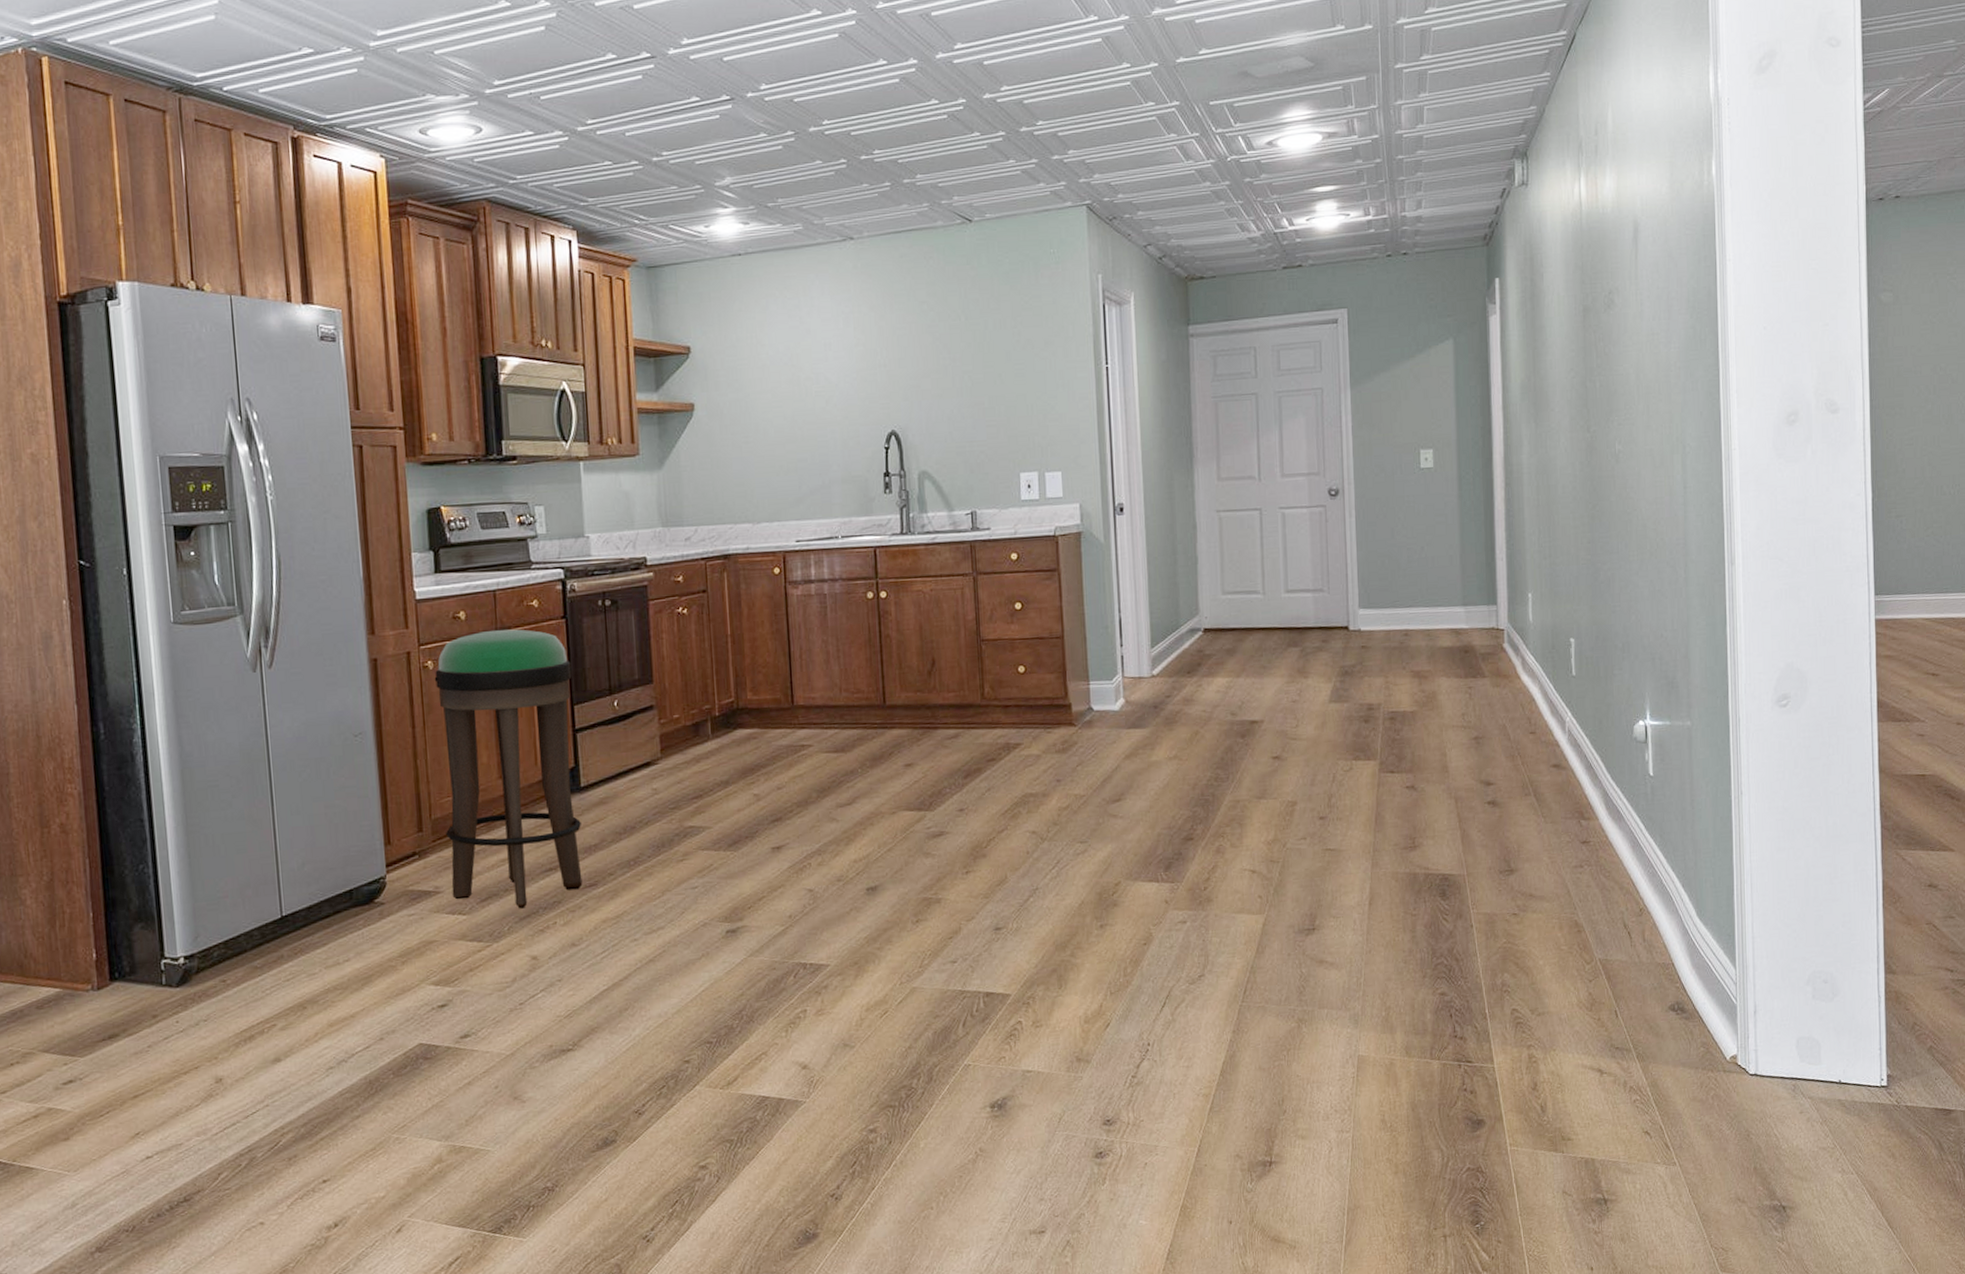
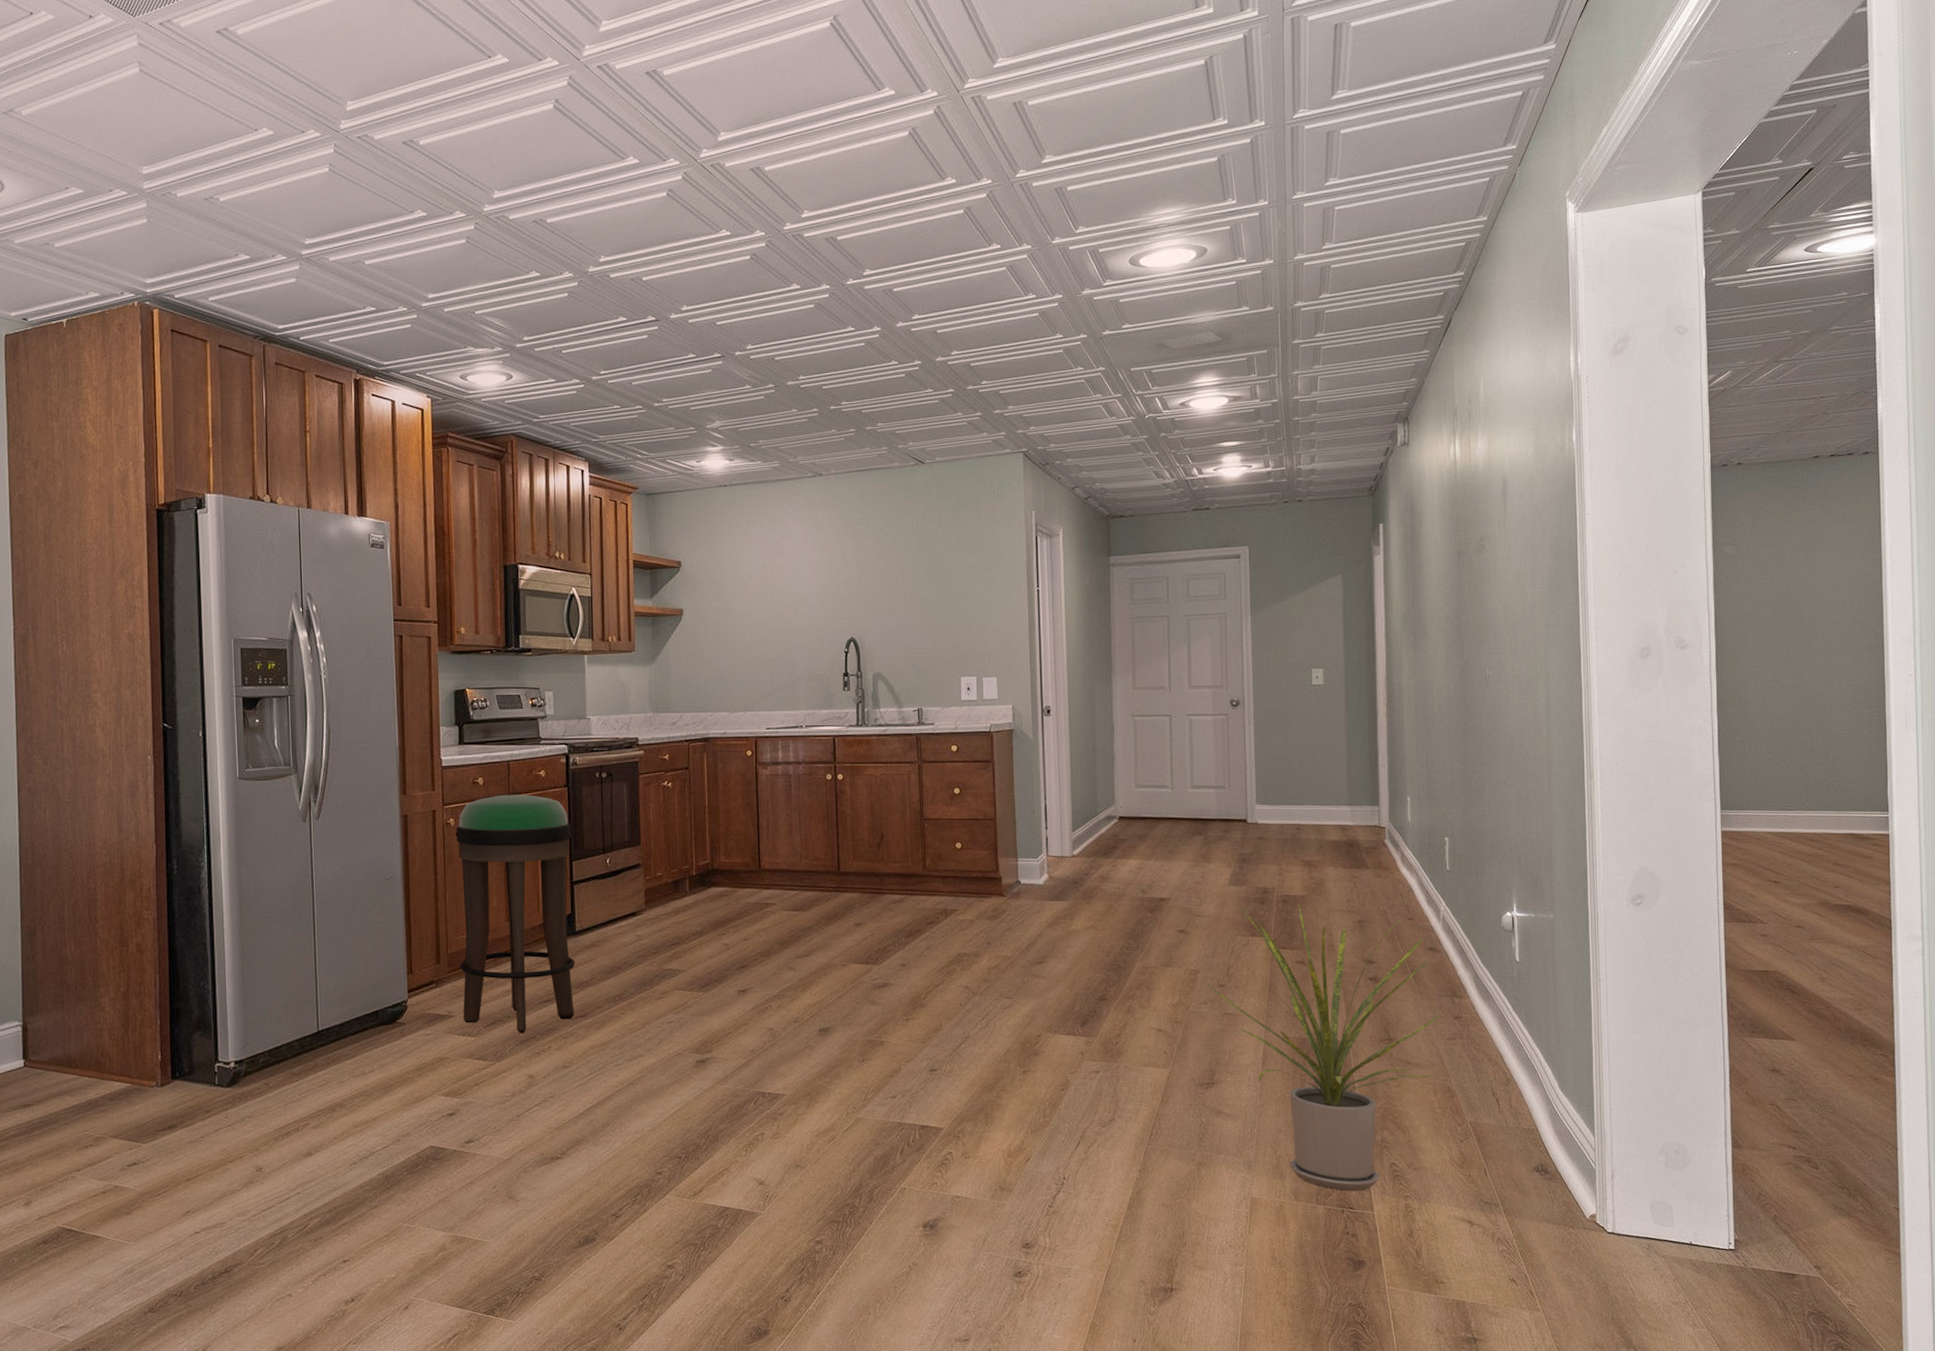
house plant: none [1302,721,1564,1043] -> present [1204,904,1438,1191]

